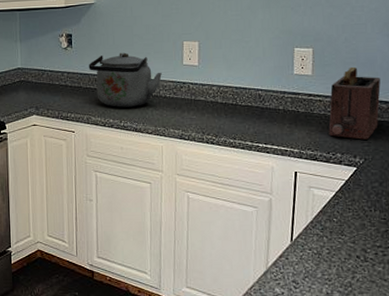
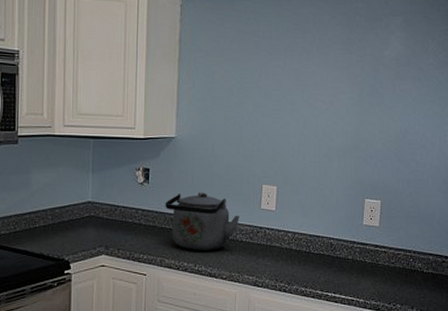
toaster: present [328,66,381,140] -> none [391,220,438,291]

